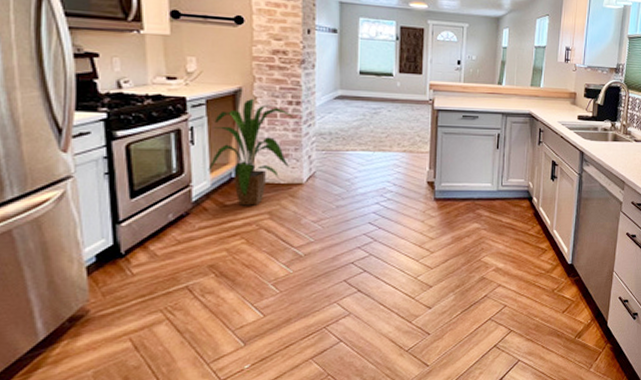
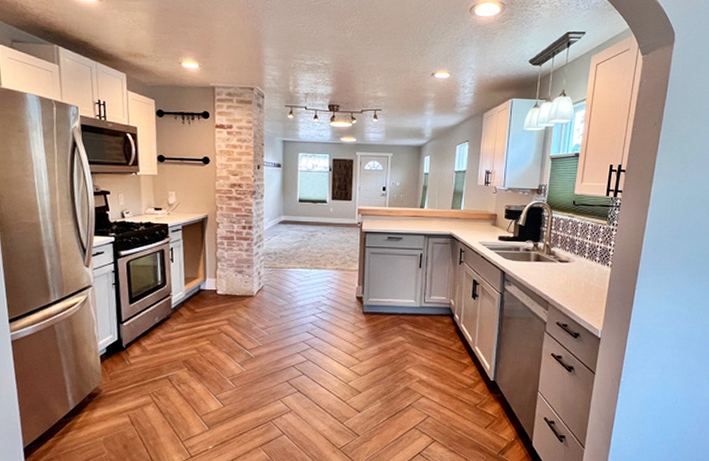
house plant: present [208,98,292,206] -> none [183,224,246,313]

